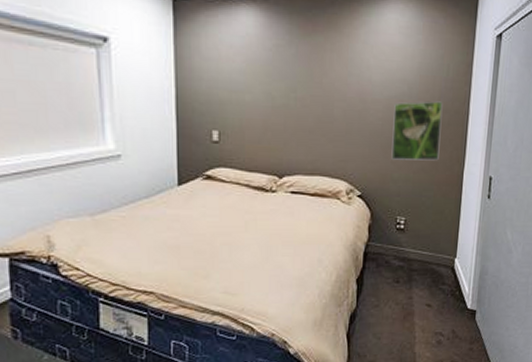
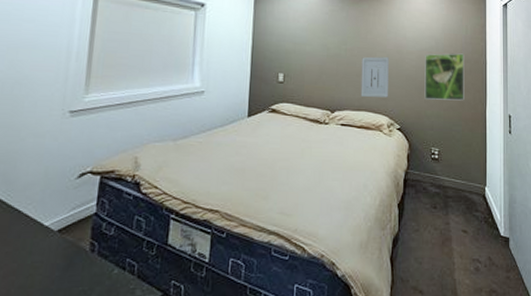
wall art: none [314,107,349,159] -> present [360,56,389,98]

